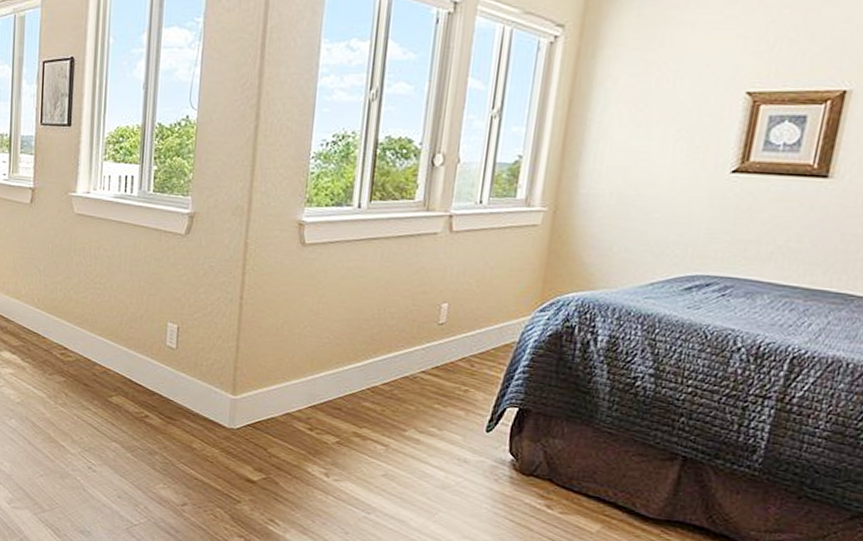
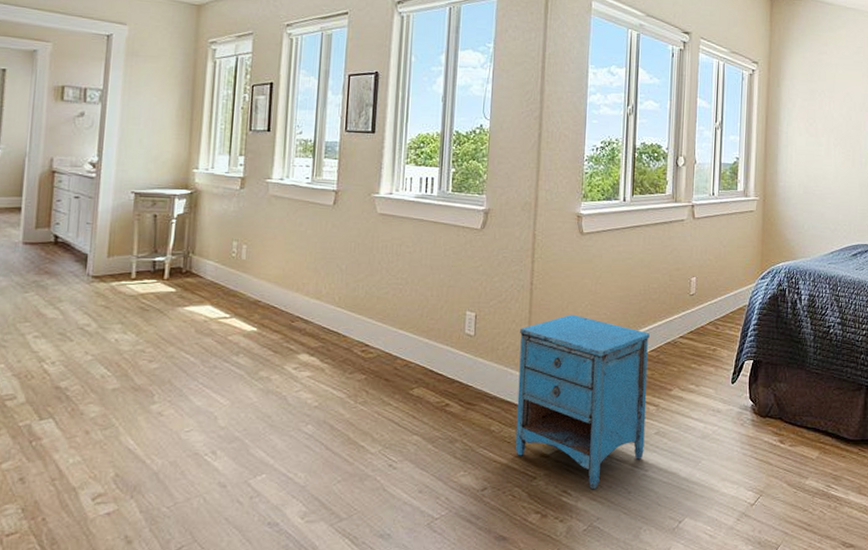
nightstand: none [218,335,382,524] -> present [515,314,650,490]

